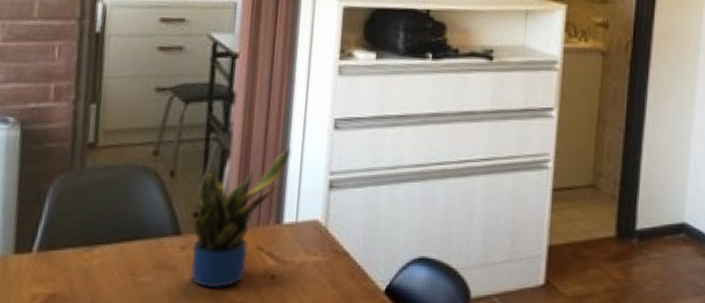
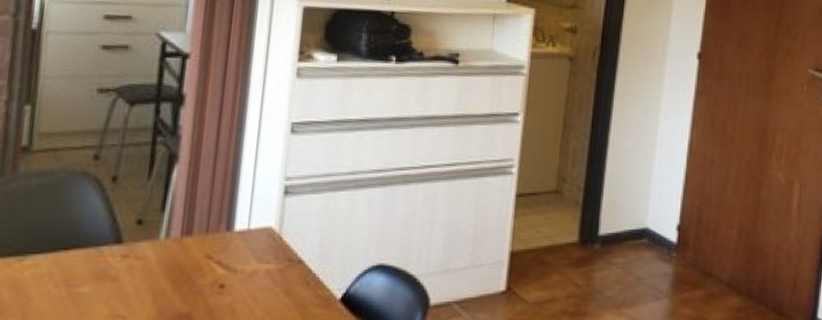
potted plant: present [190,148,291,289] -> none [132,152,244,299]

